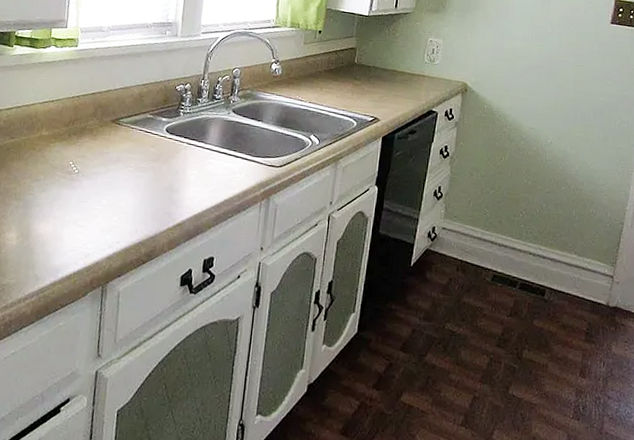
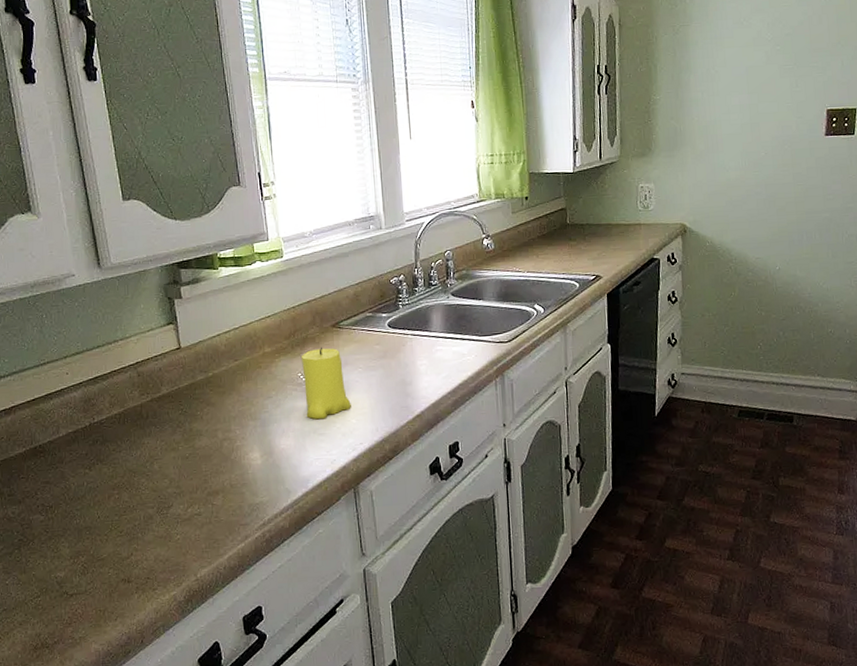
candle: none [69,139,116,211] -> present [302,347,351,419]

